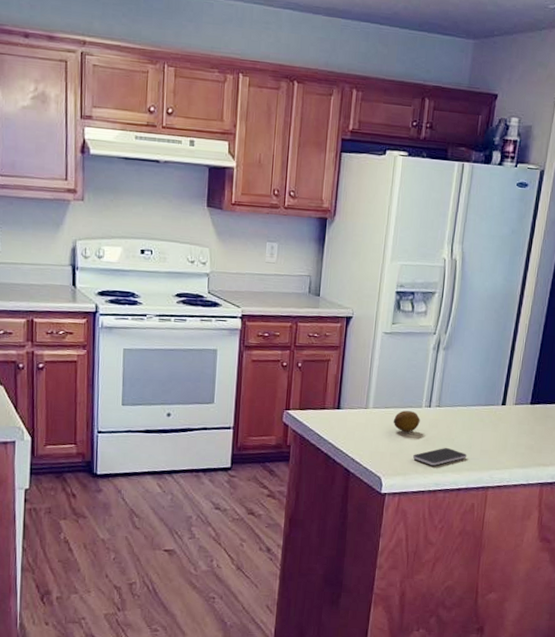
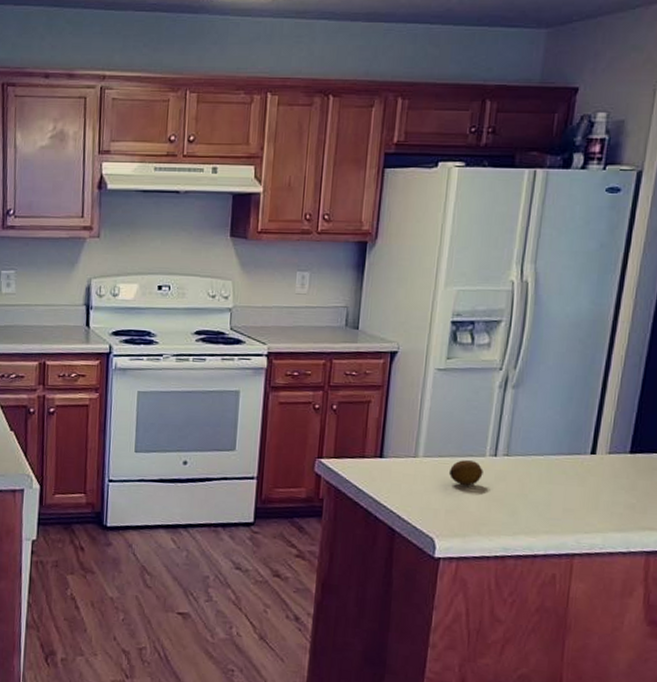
smartphone: present [412,447,467,466] -> none [473,504,545,526]

